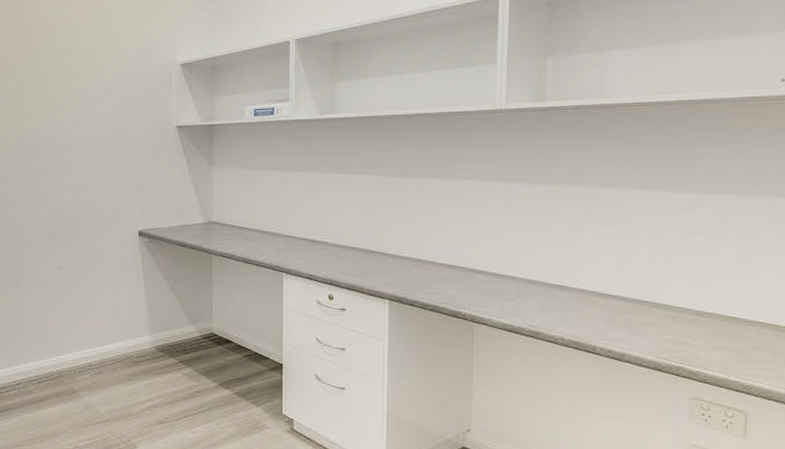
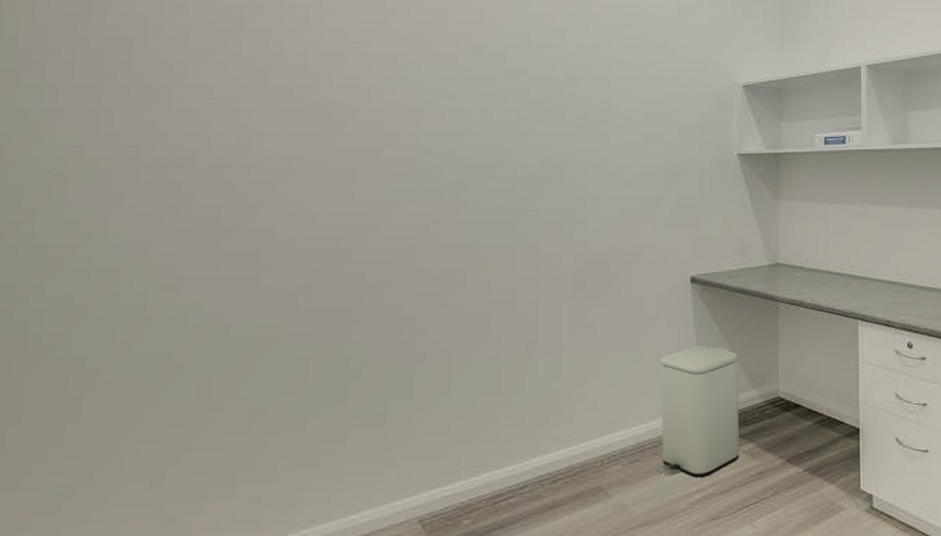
pedal bin: none [115,287,181,390] -> present [656,345,740,478]

